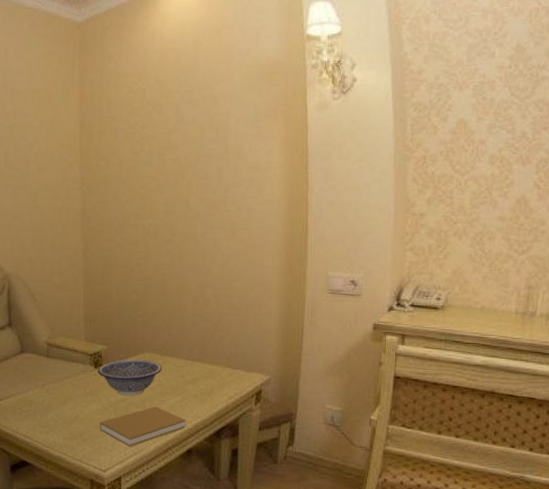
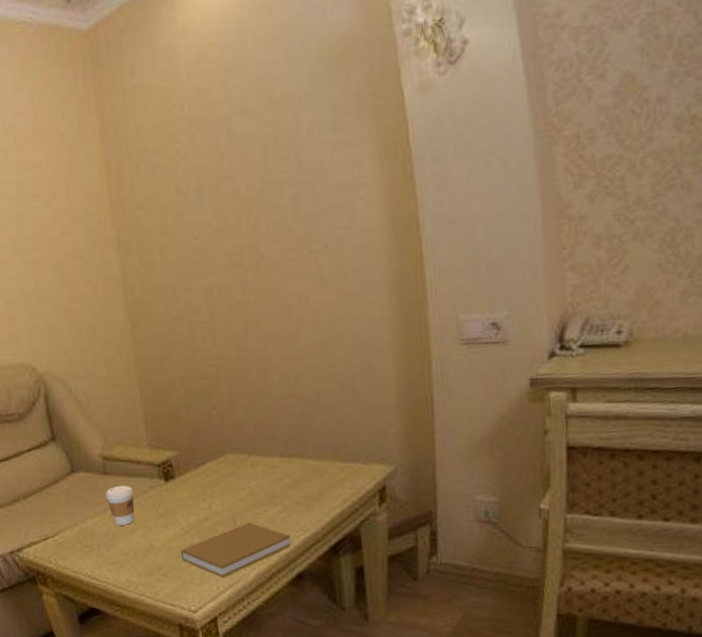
coffee cup: none [46,367,68,398] -> present [106,485,135,526]
decorative bowl: present [97,359,163,396] -> none [169,463,252,513]

